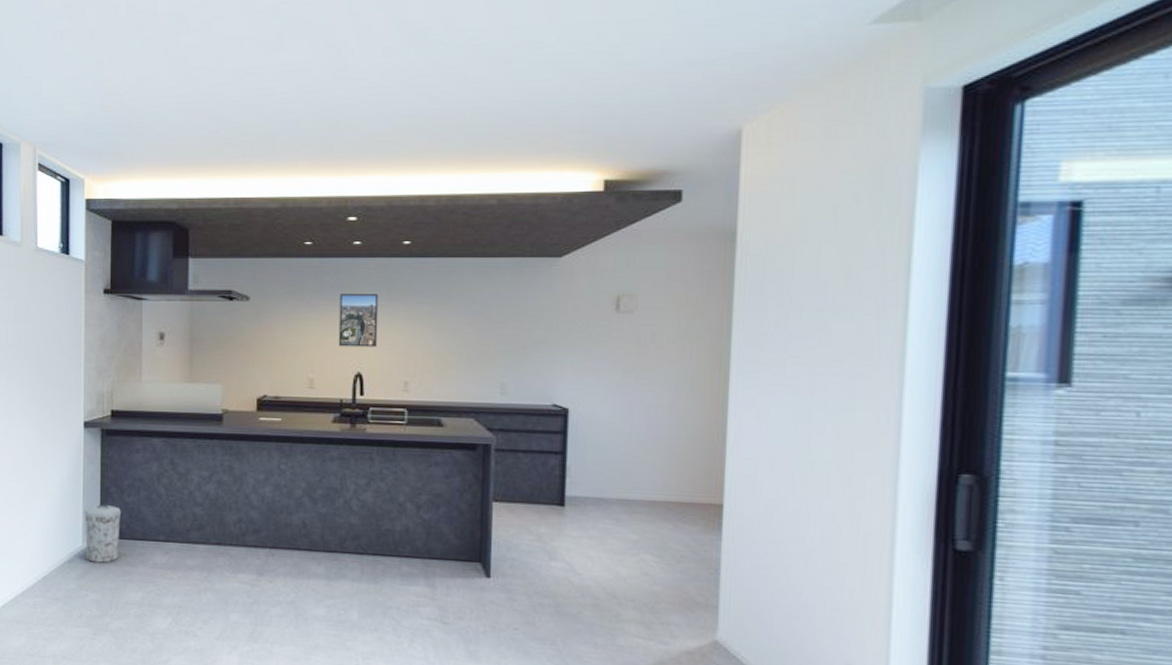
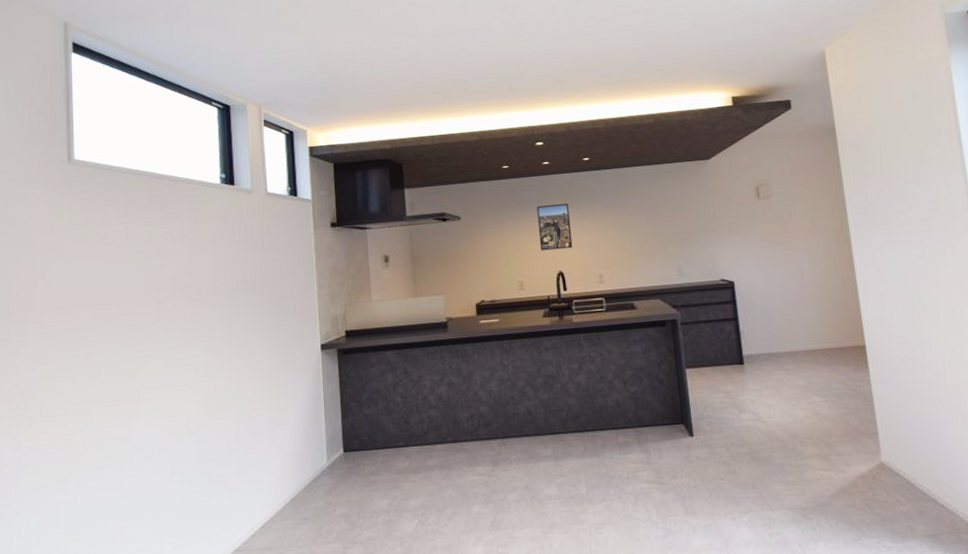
trash can: present [84,505,122,563] -> none [327,419,363,477]

